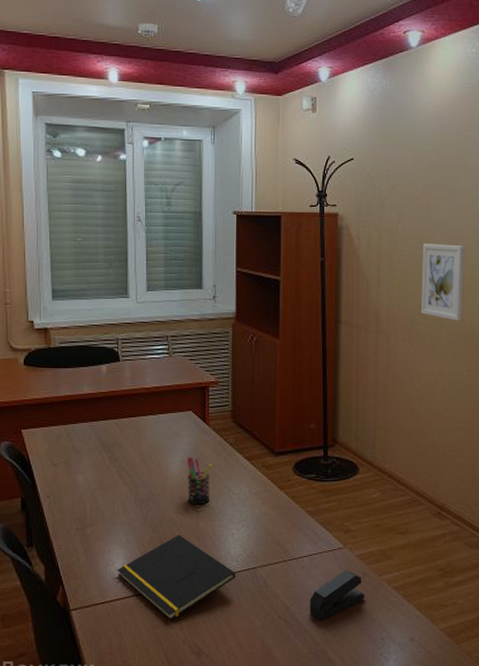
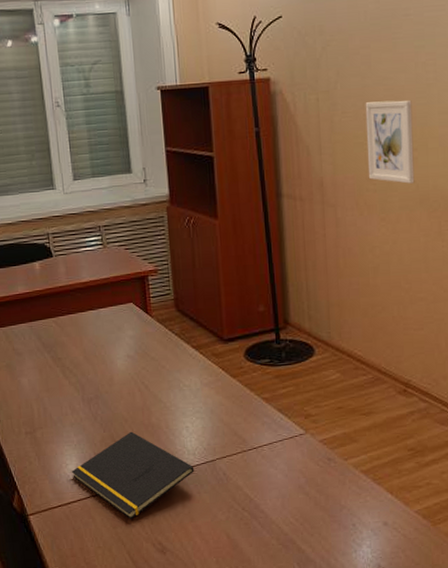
pen holder: present [187,456,212,505] -> none [132,350,160,400]
stapler: present [309,570,365,620] -> none [273,456,332,510]

